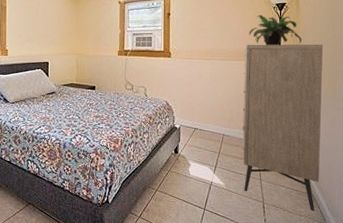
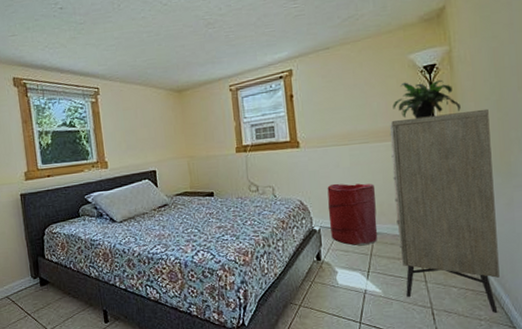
laundry hamper: none [188,90,228,144] -> present [327,183,377,245]

